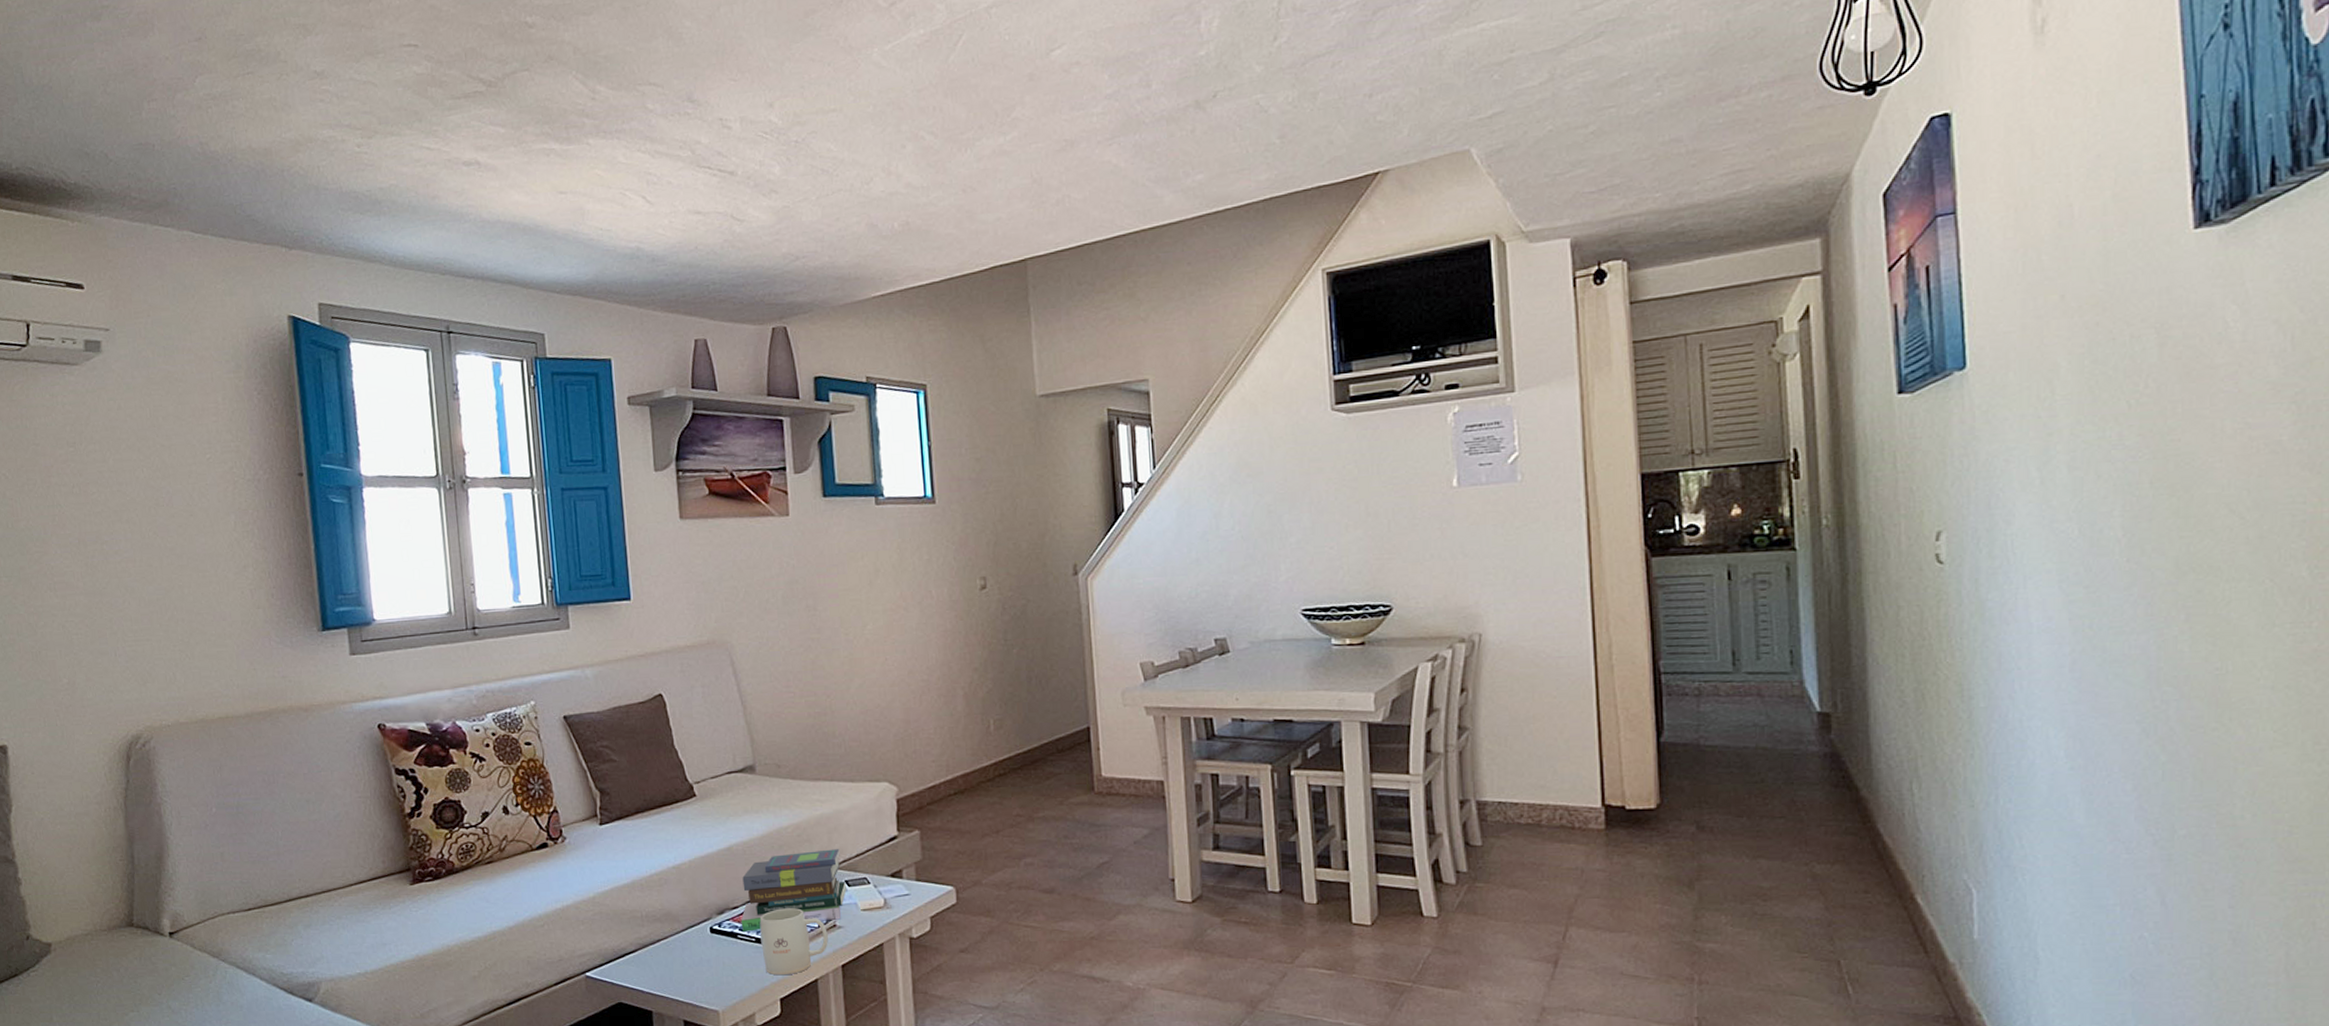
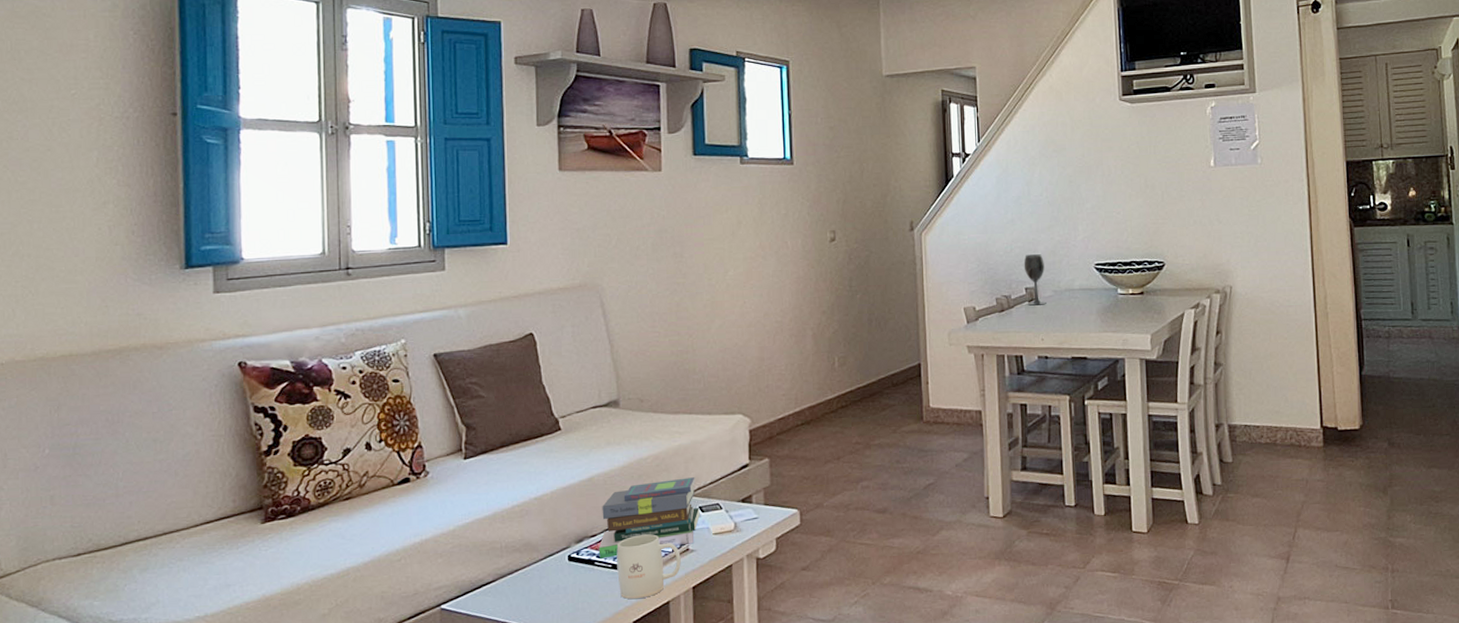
wine glass: none [1212,599,1241,660] -> present [1023,254,1046,306]

